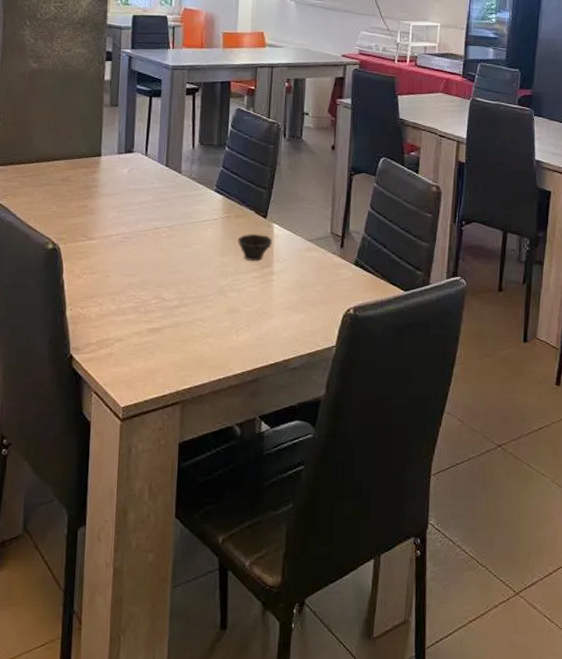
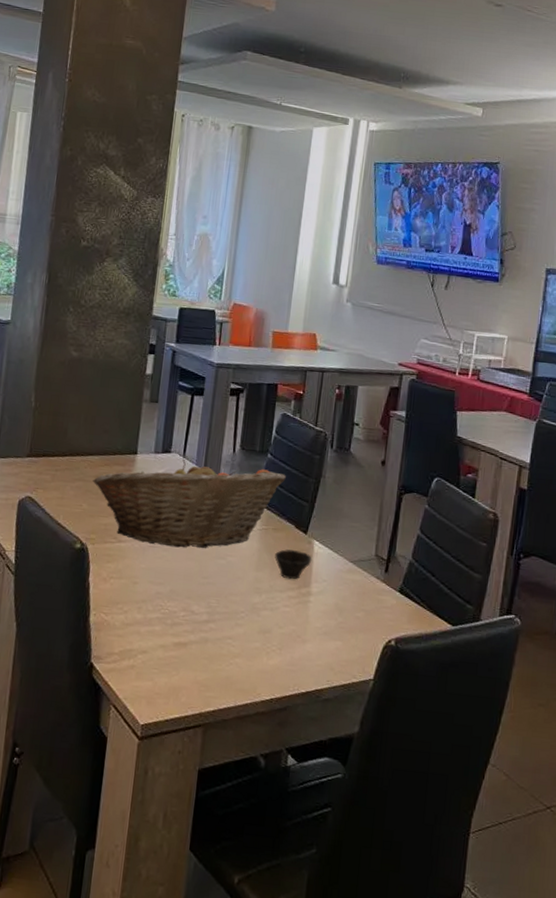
fruit basket: none [60,157,244,240] -> present [93,458,286,548]

